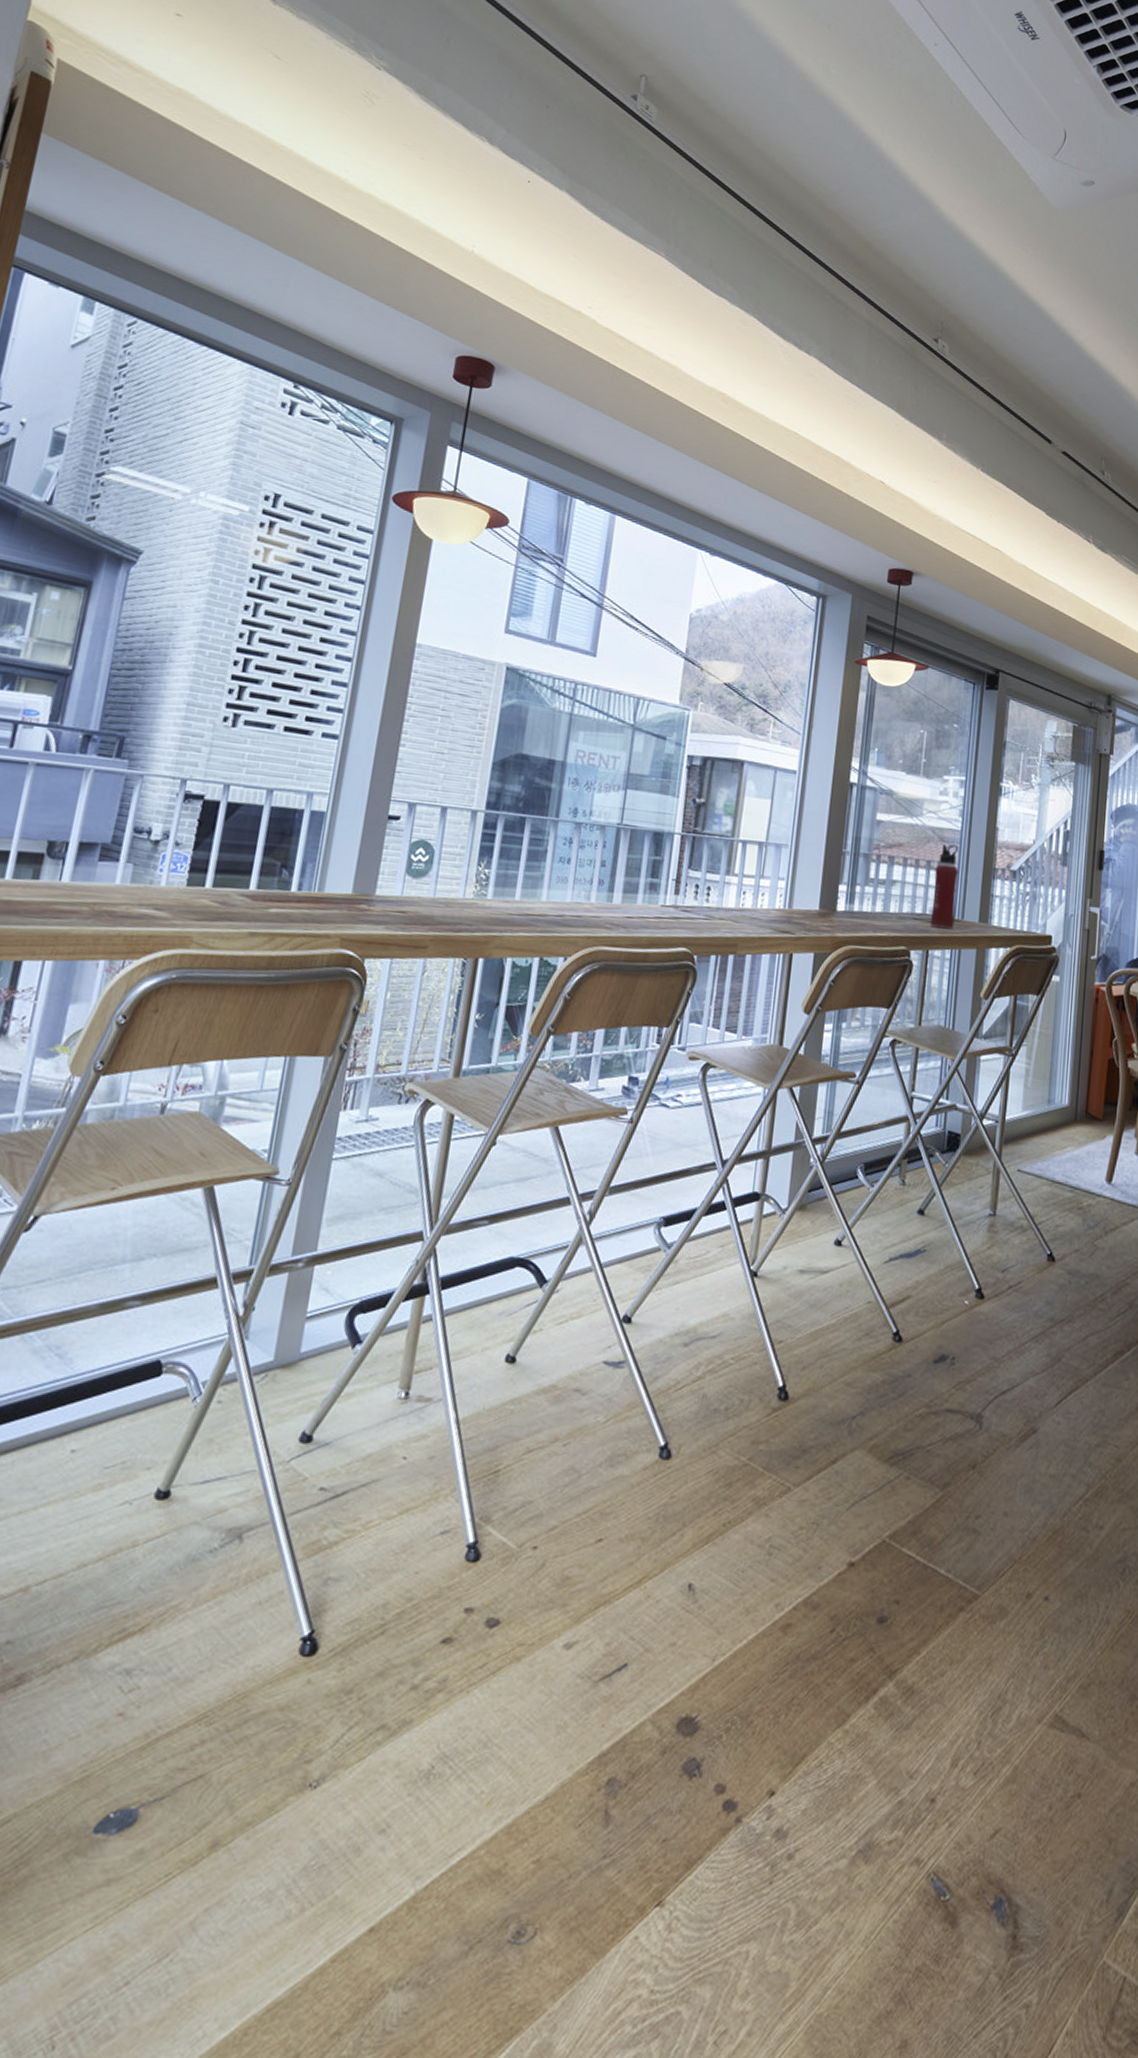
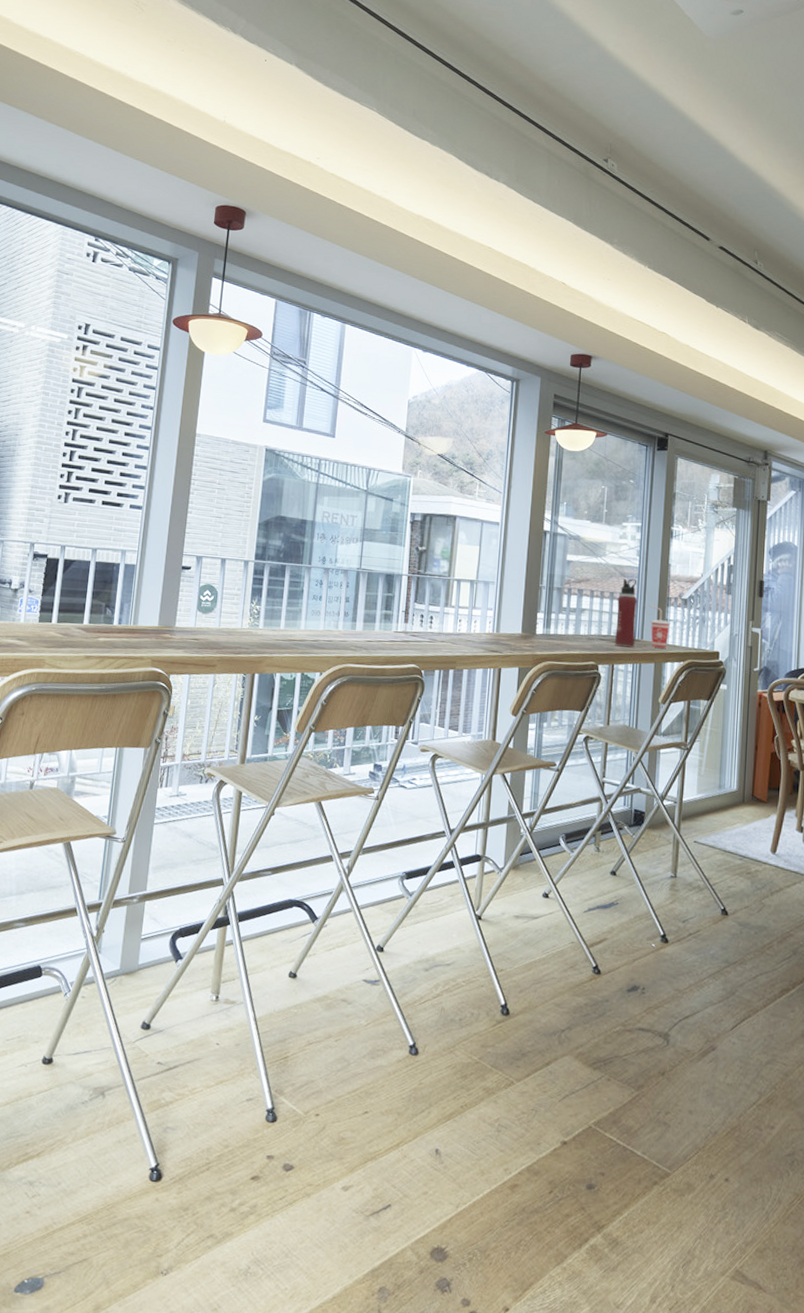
beverage cup: none [972,875,997,931] -> present [649,603,671,648]

